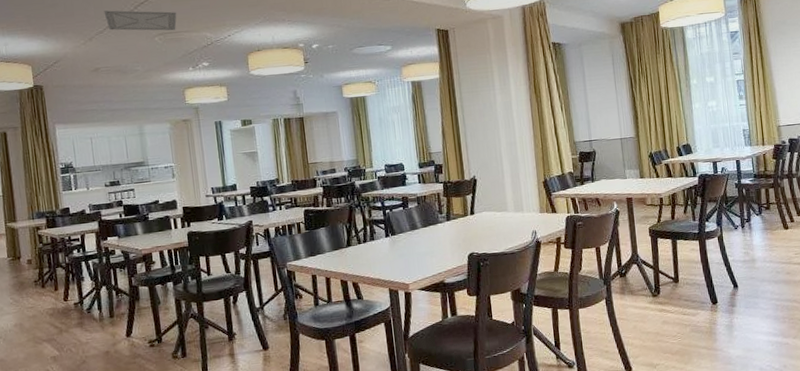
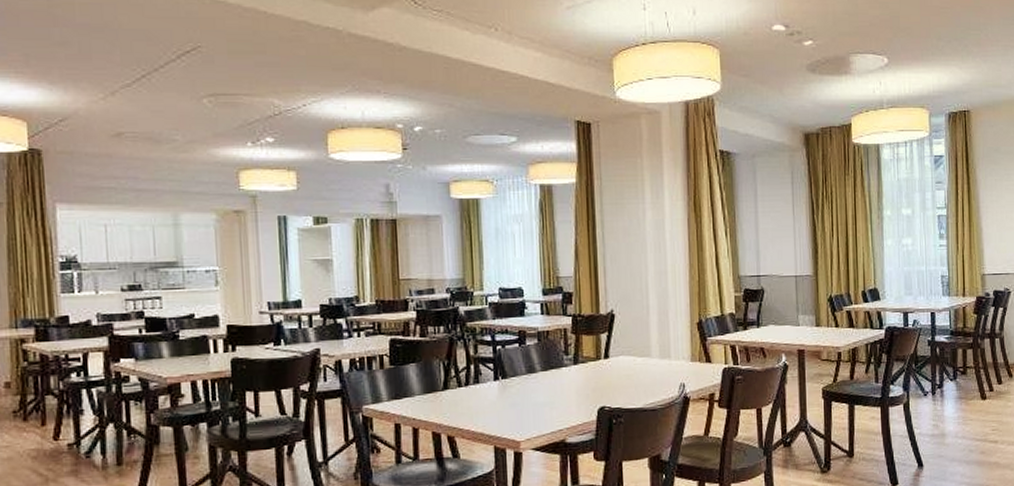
ceiling vent: present [103,10,177,31] -> none [134,57,235,92]

